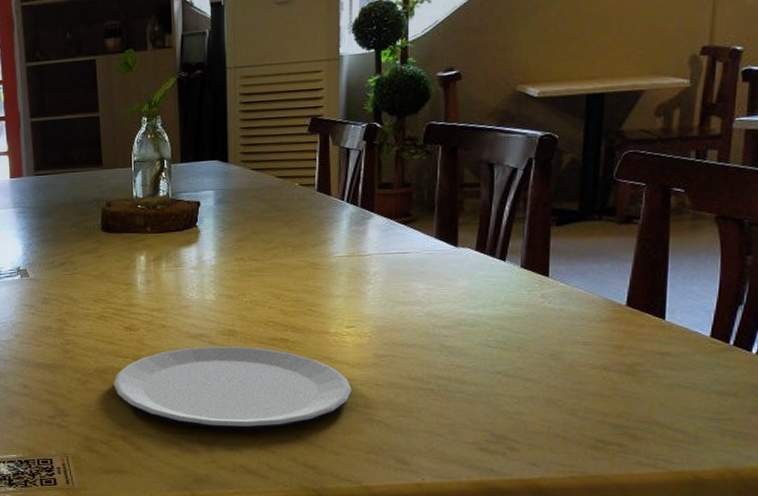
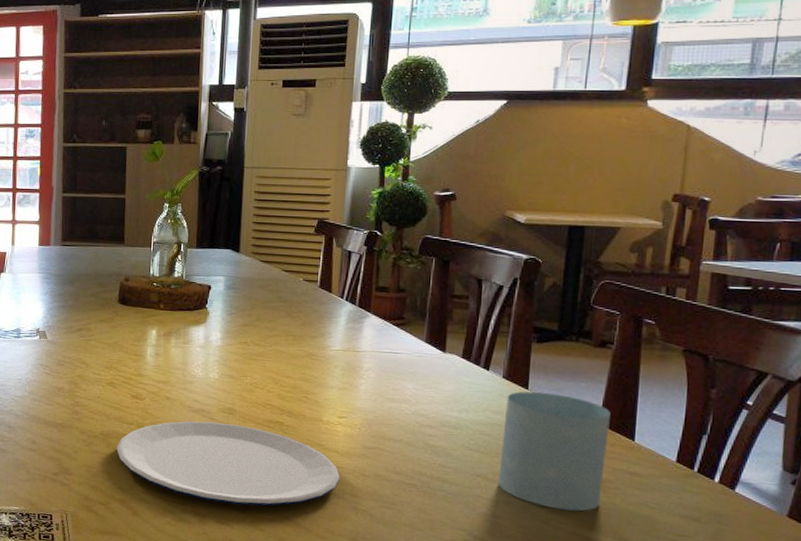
glass: none [520,278,638,399] -> present [498,391,611,512]

